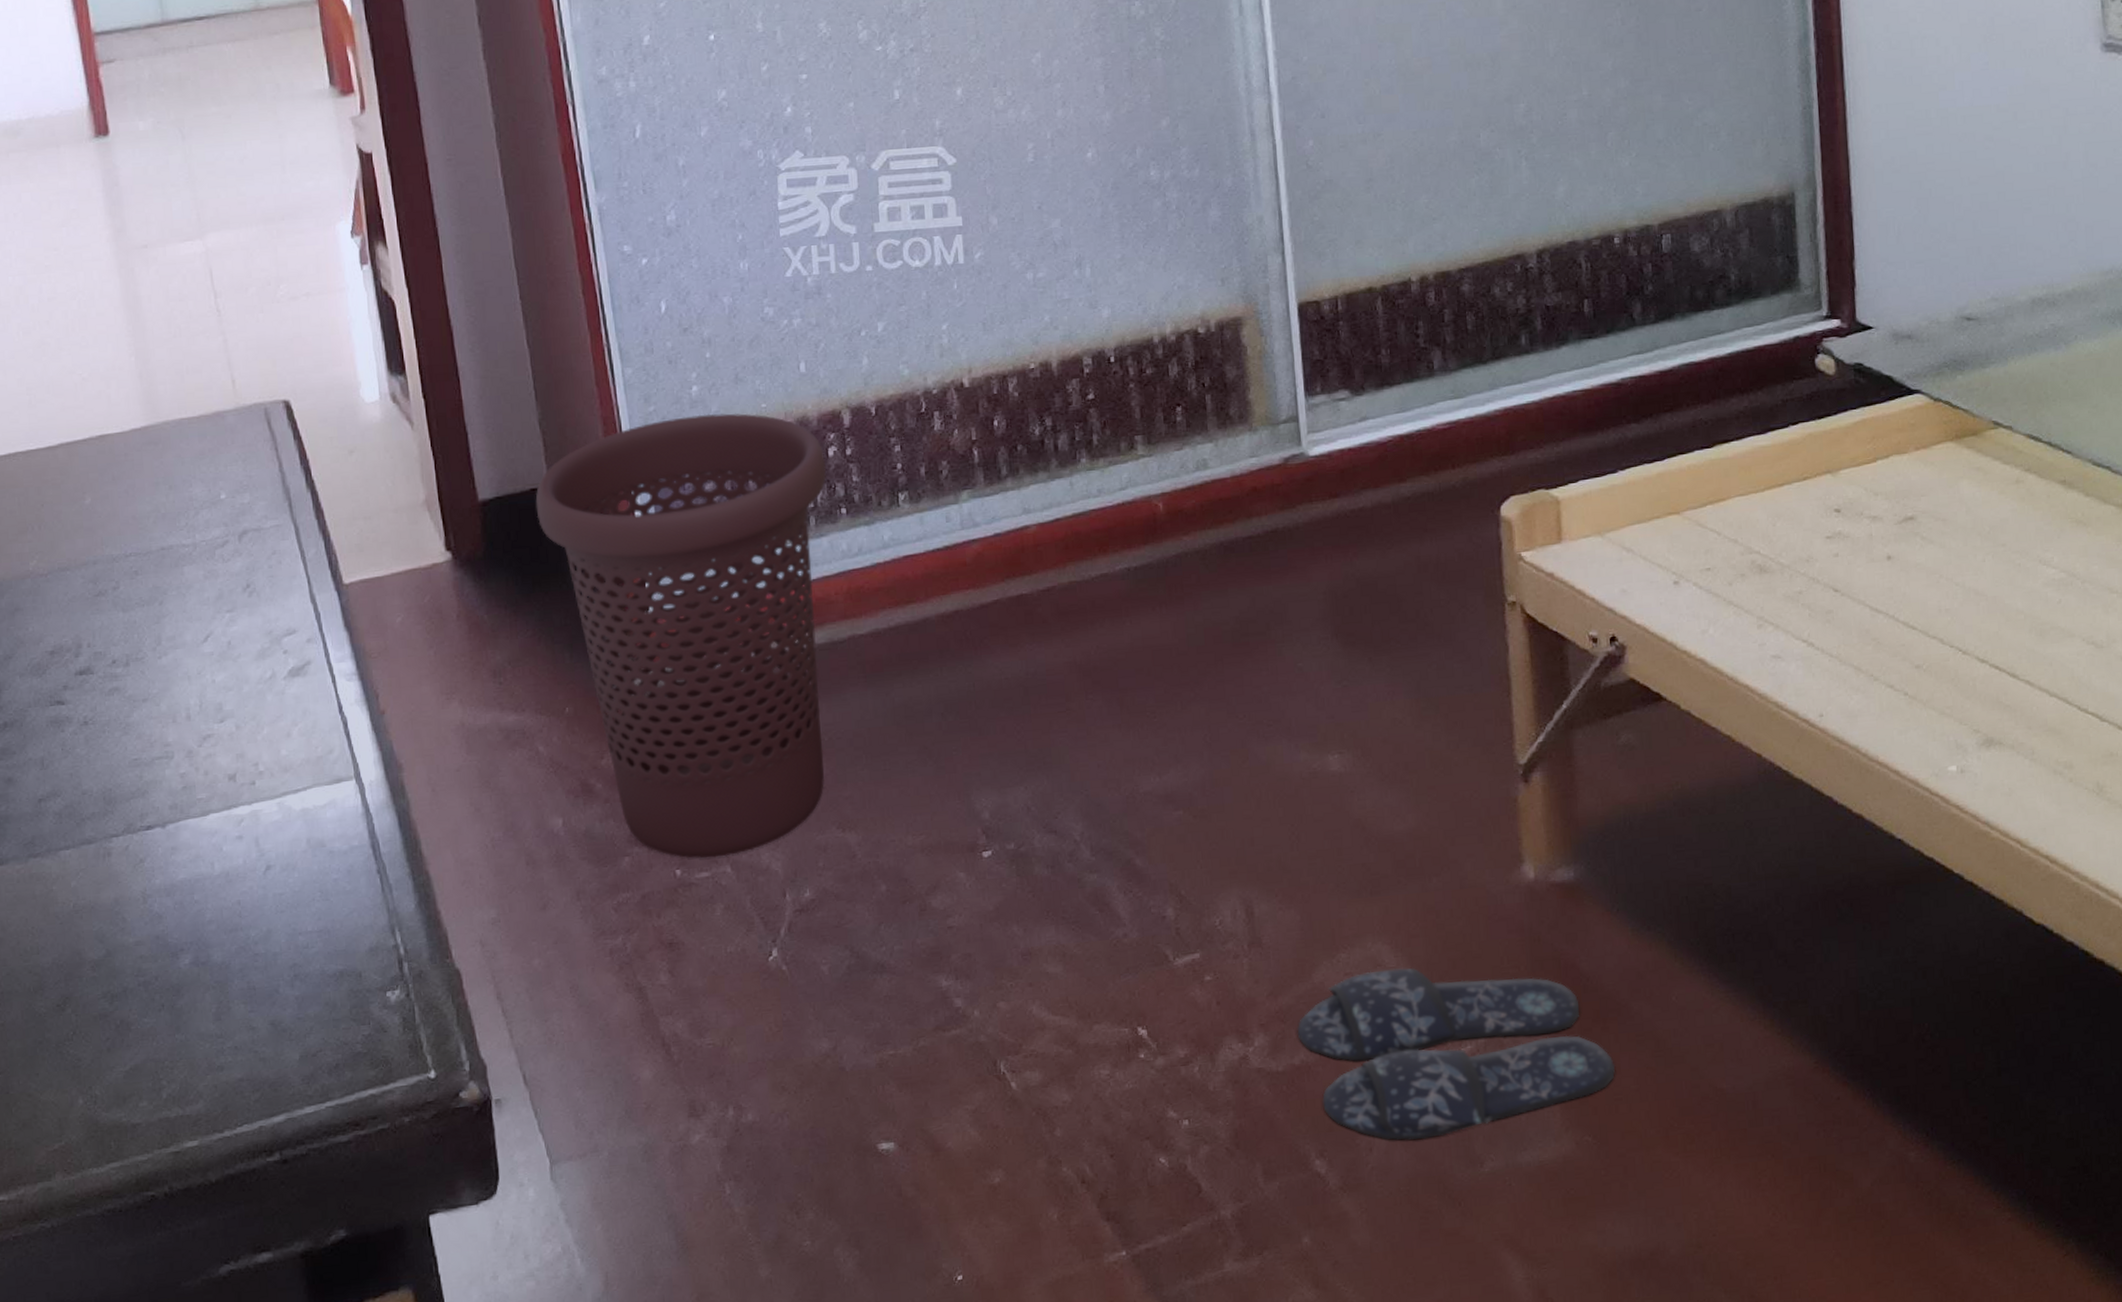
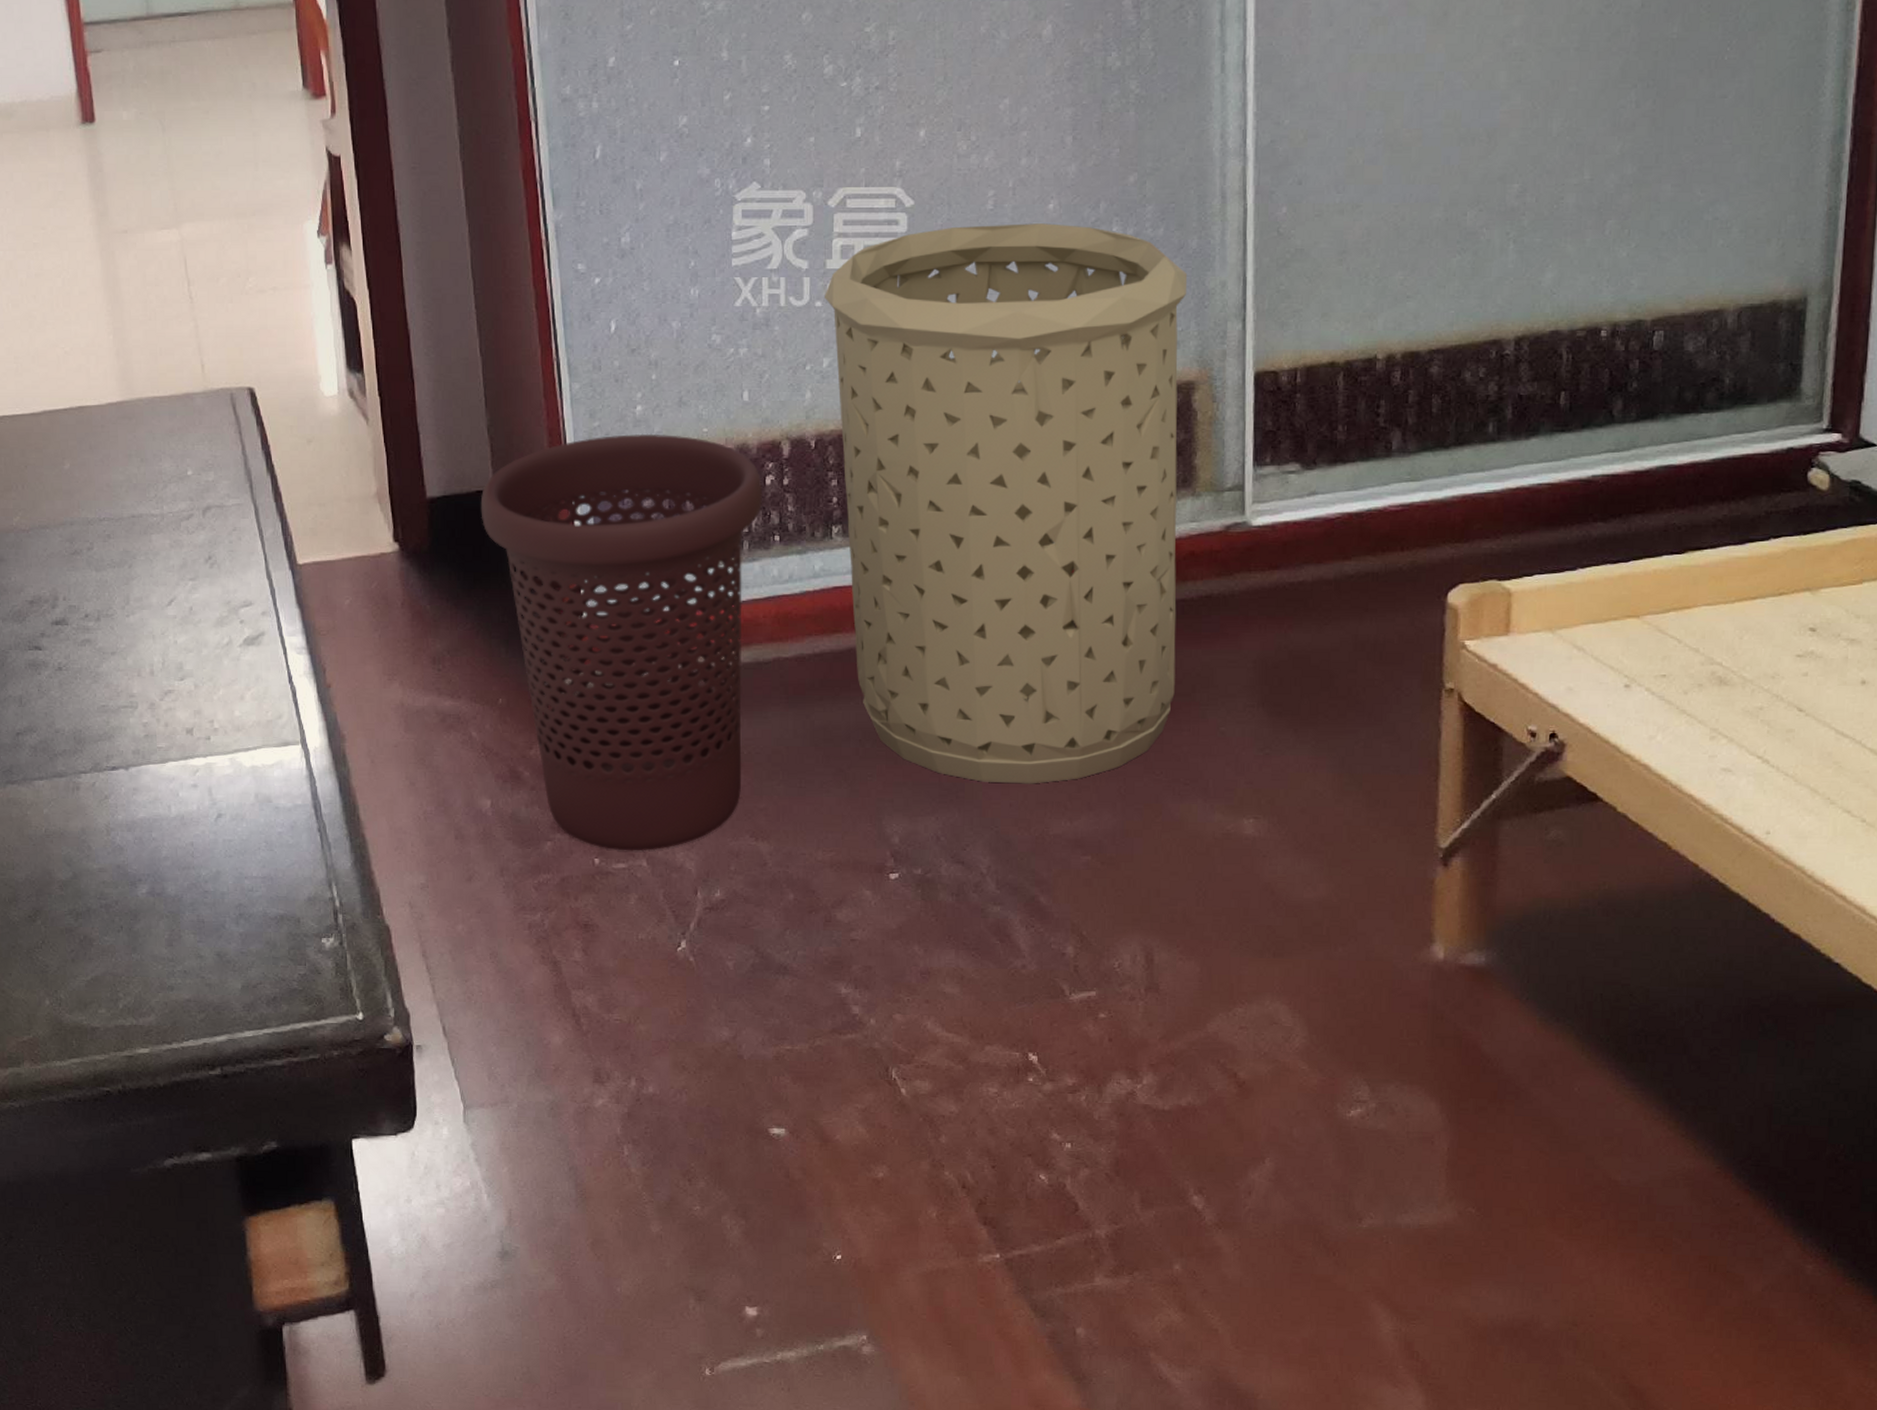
laundry basket: none [874,171,1250,745] -> present [825,223,1188,784]
slippers: present [1297,968,1616,1140] -> none [1186,1028,1508,1190]

